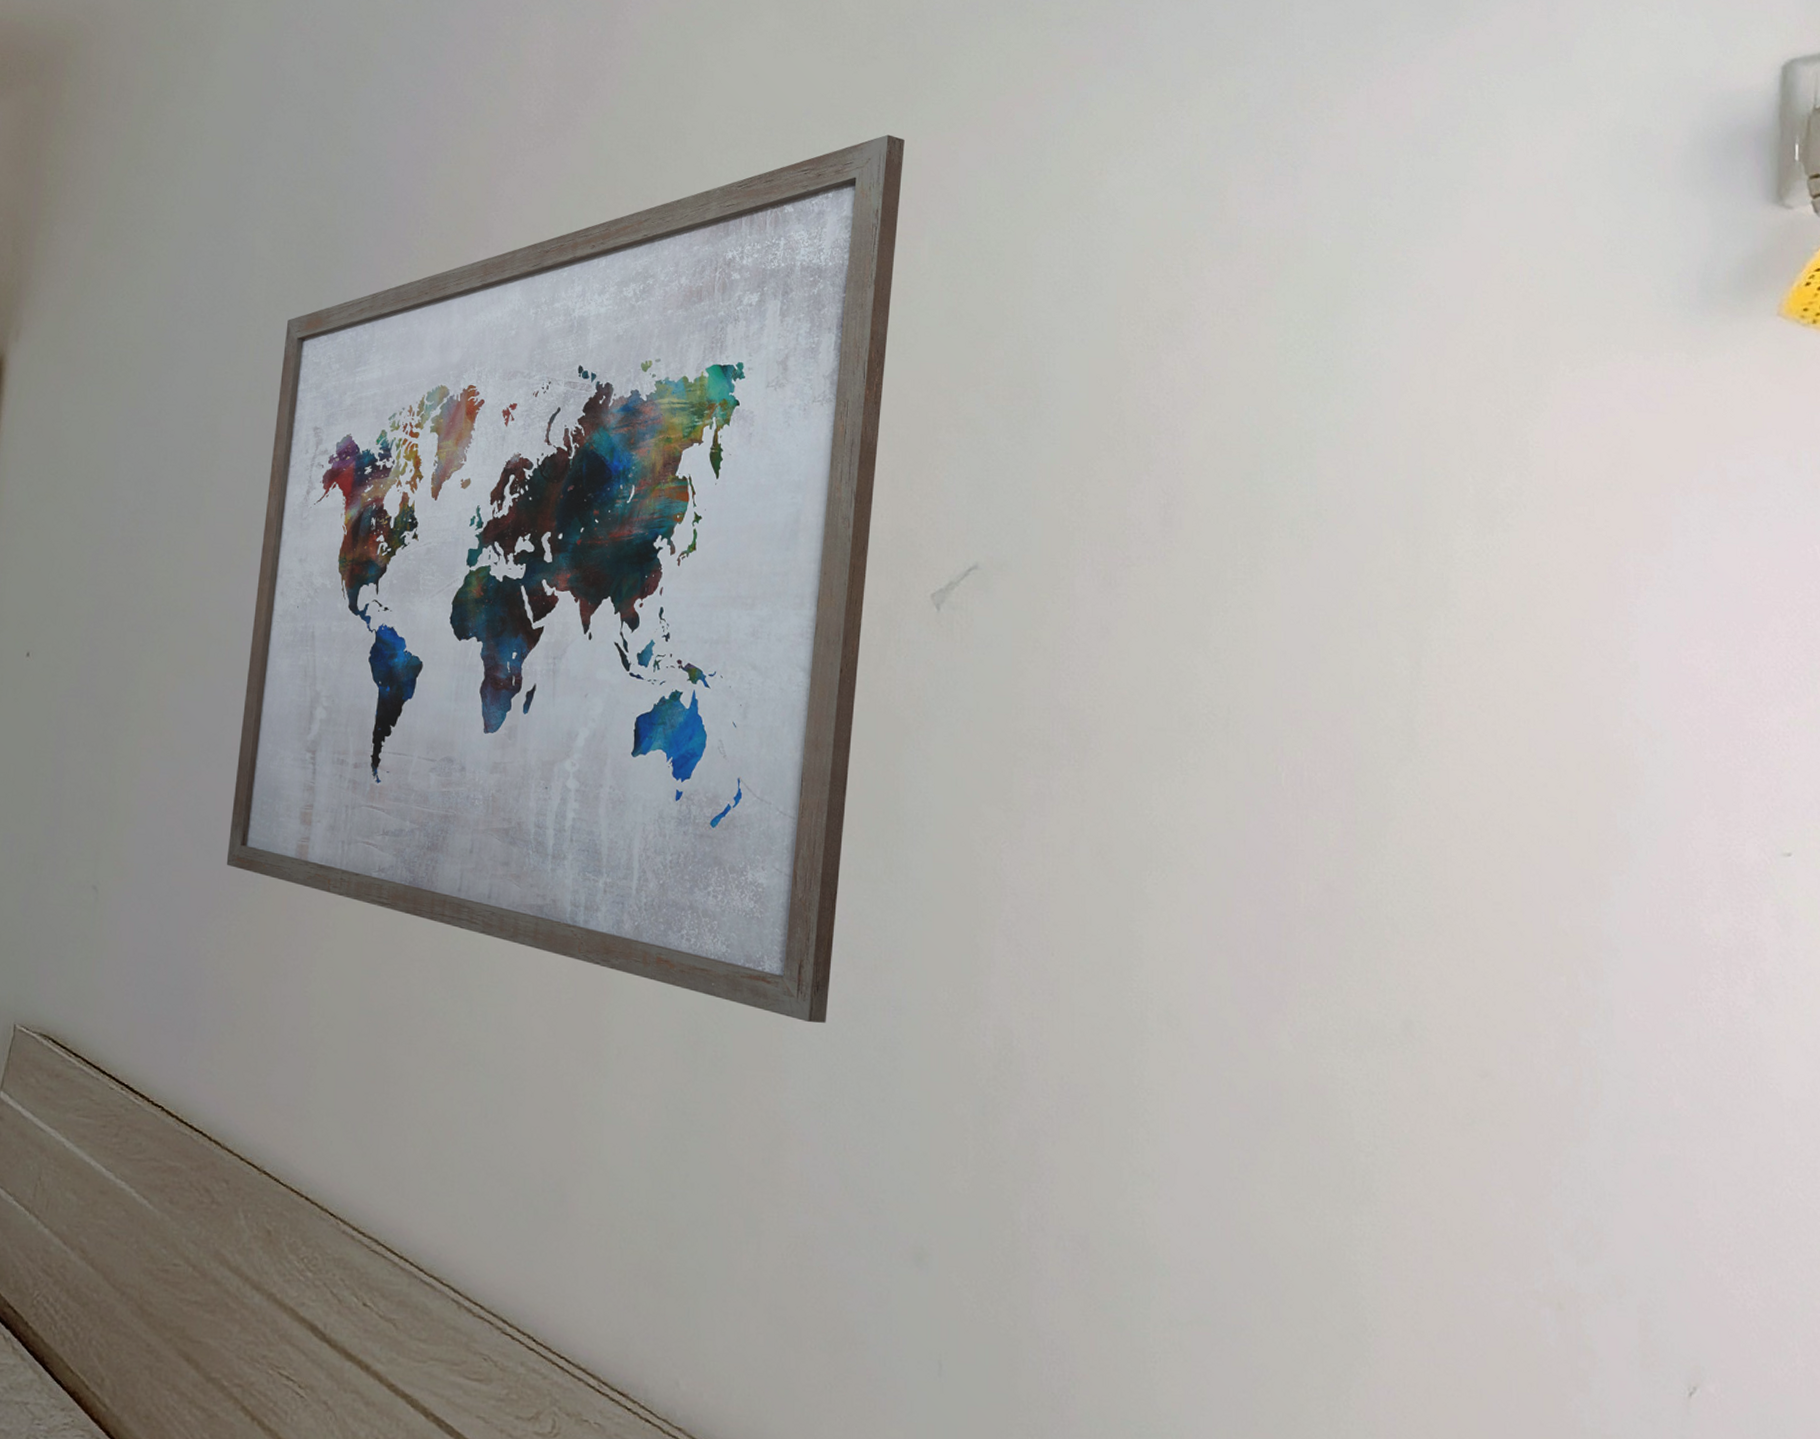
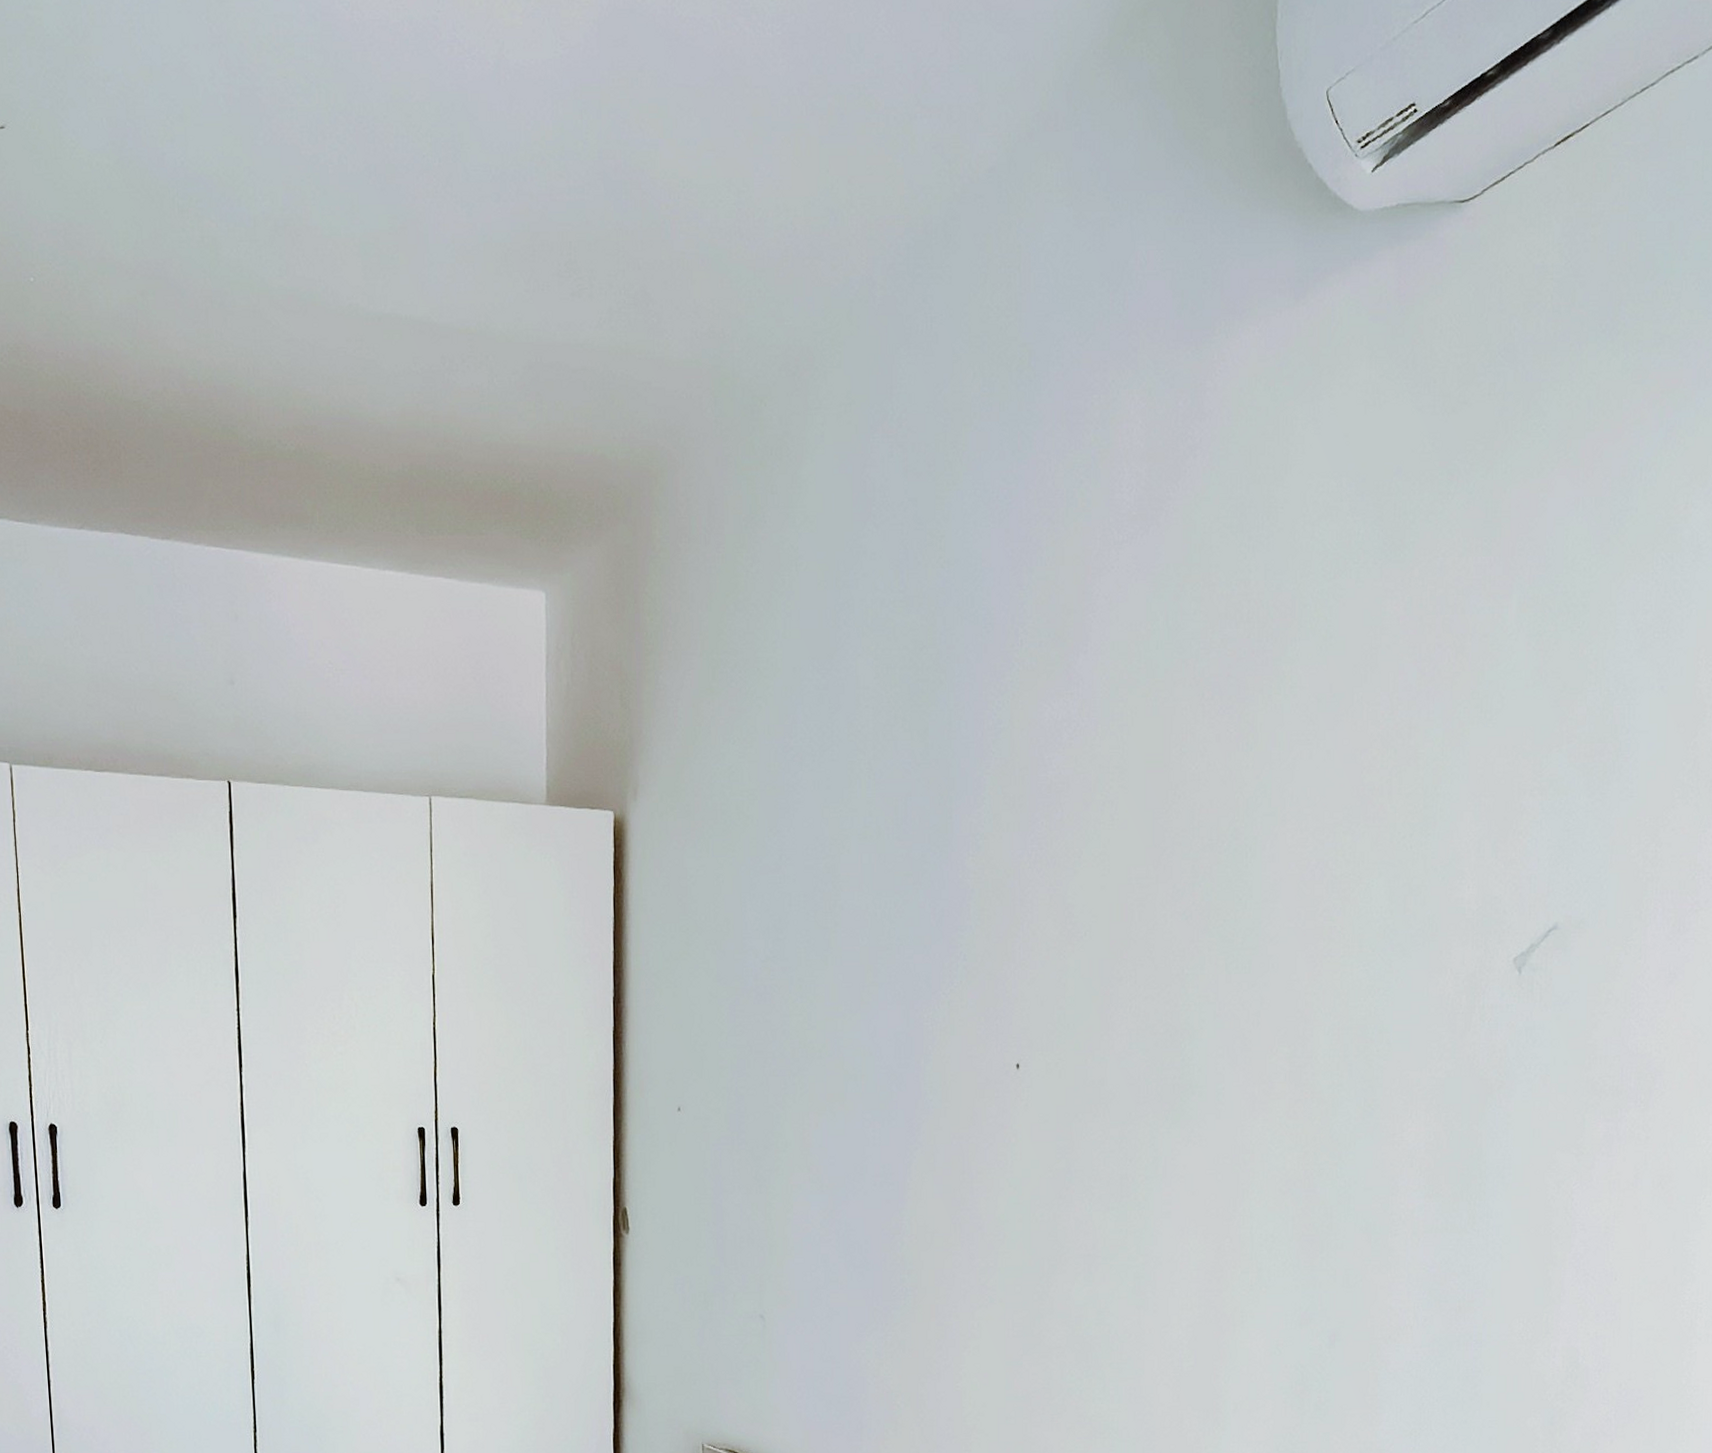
wall art: present [226,134,905,1023] -> none [878,487,1494,1363]

